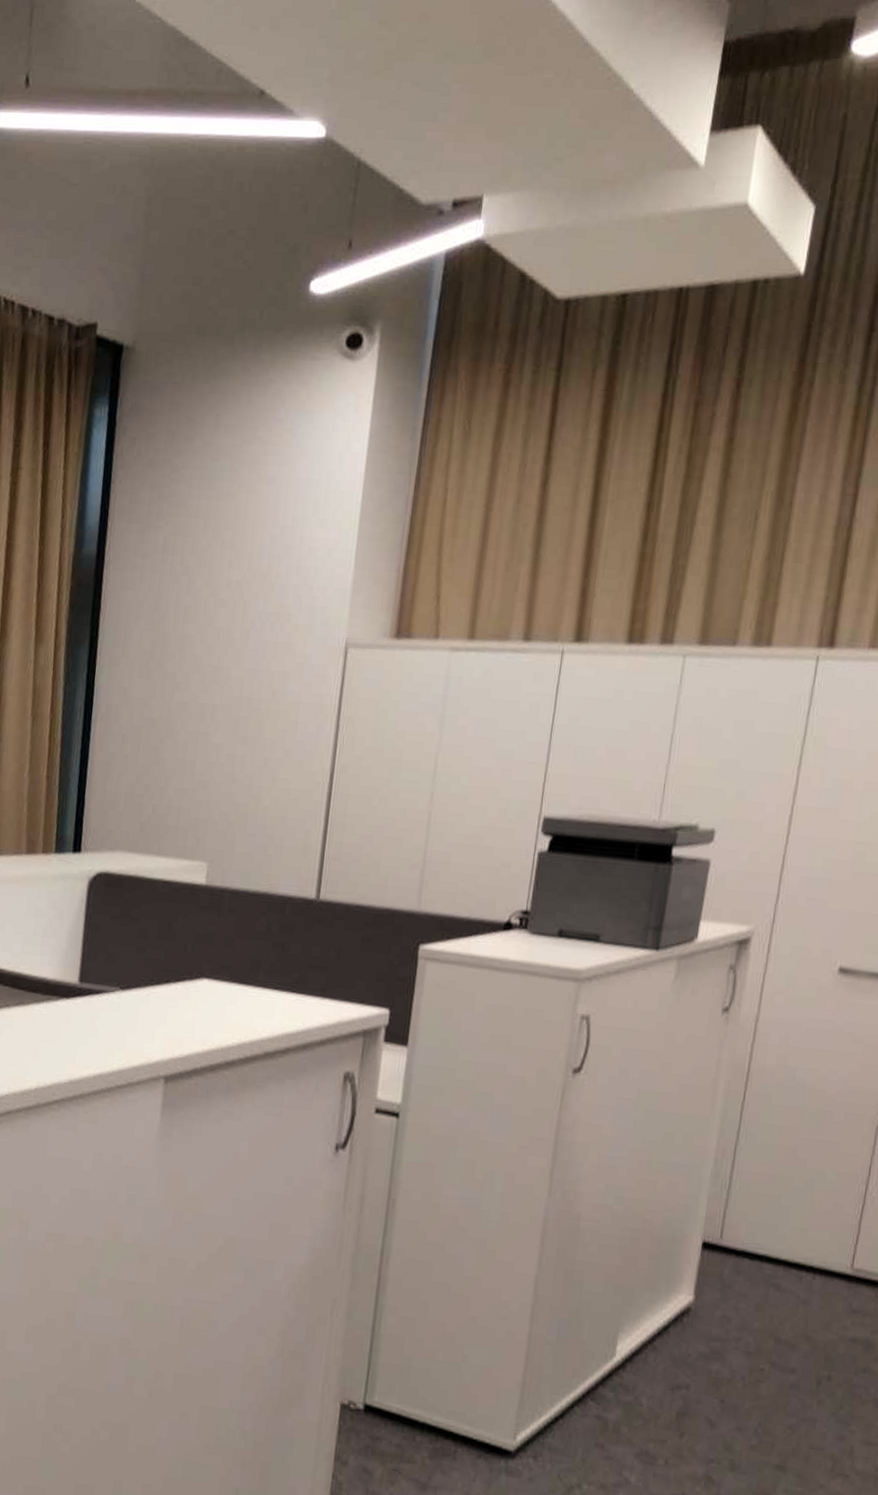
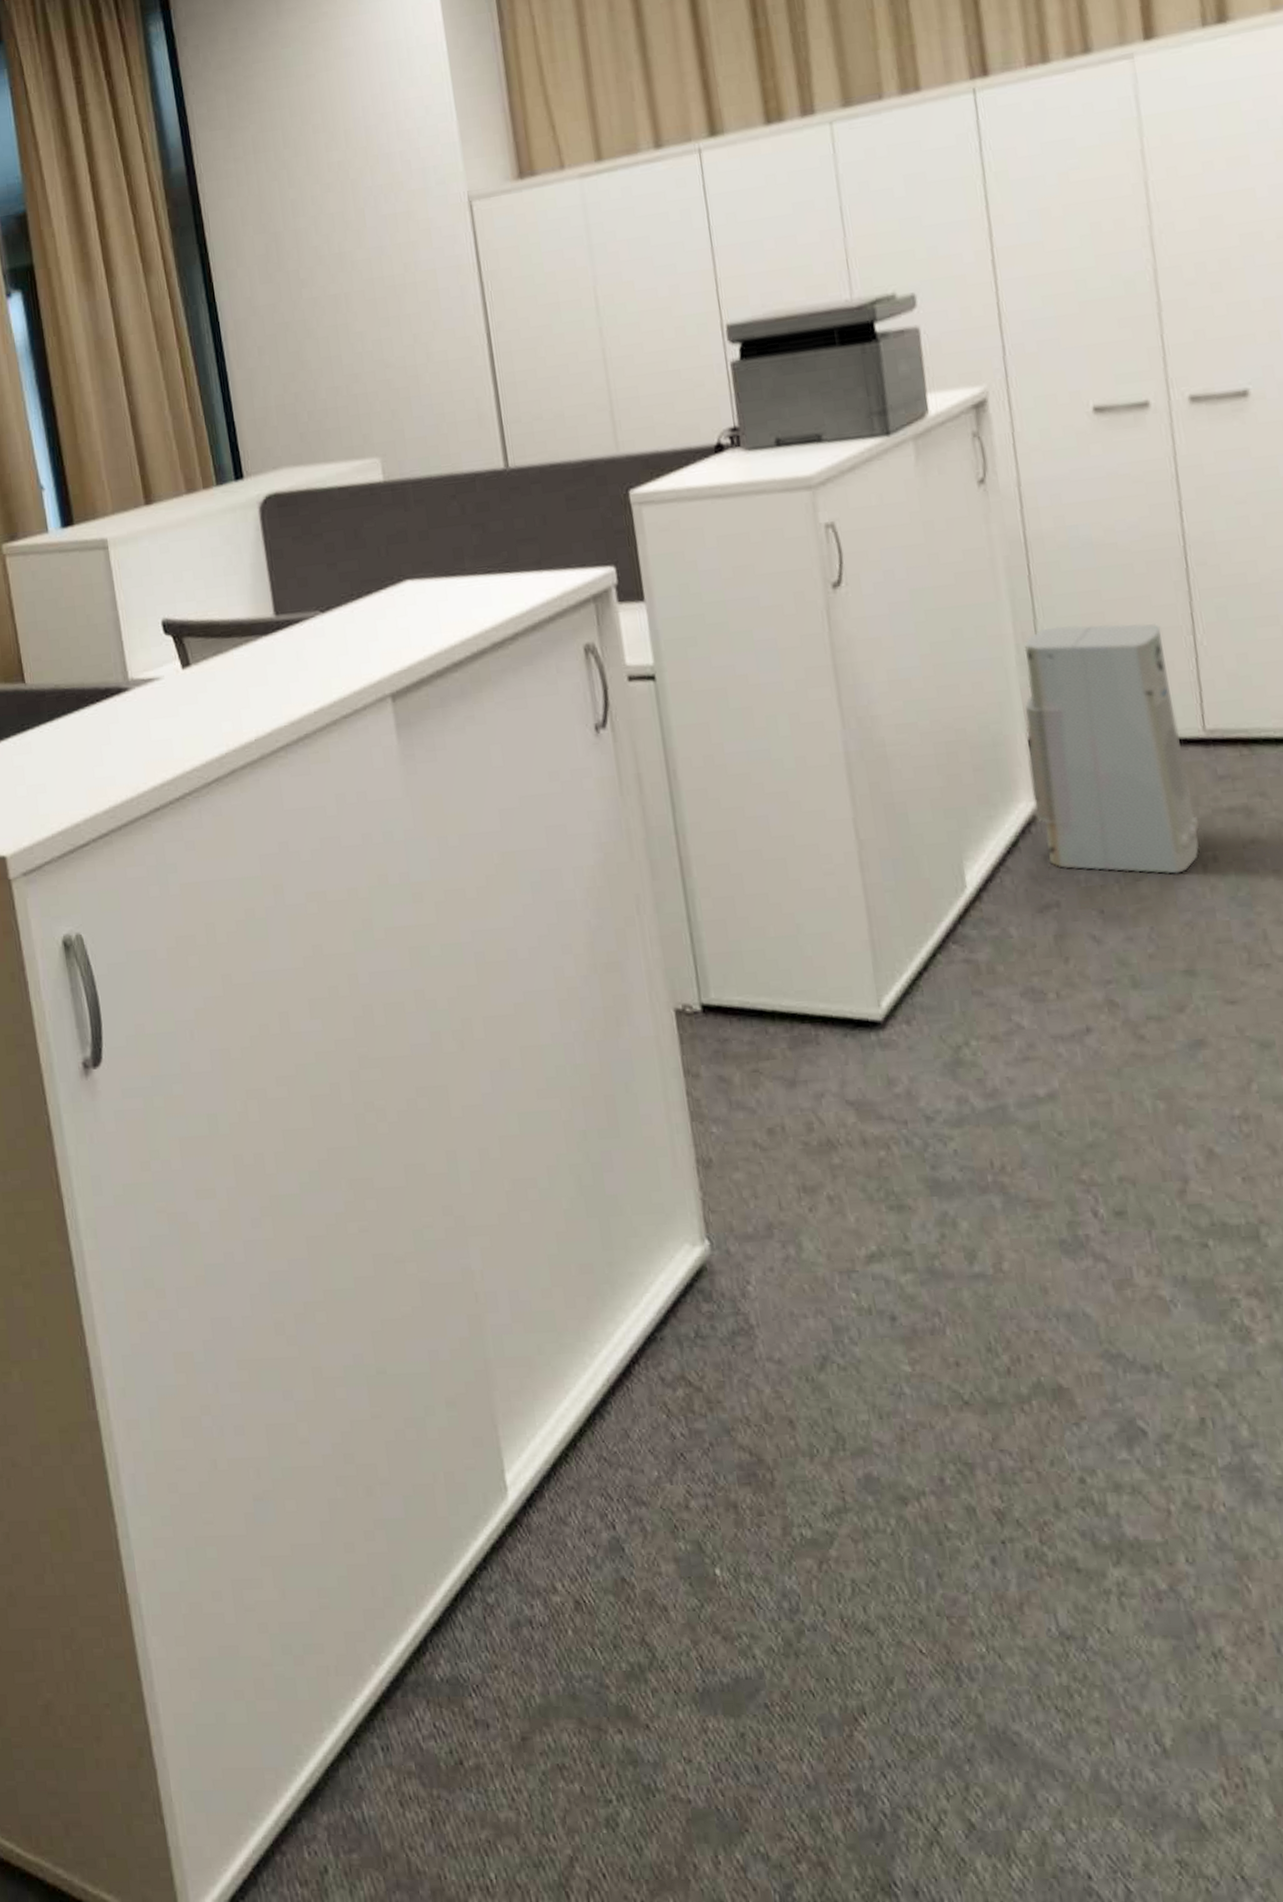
air purifier: none [690,1151,841,1384] -> present [1024,623,1200,875]

